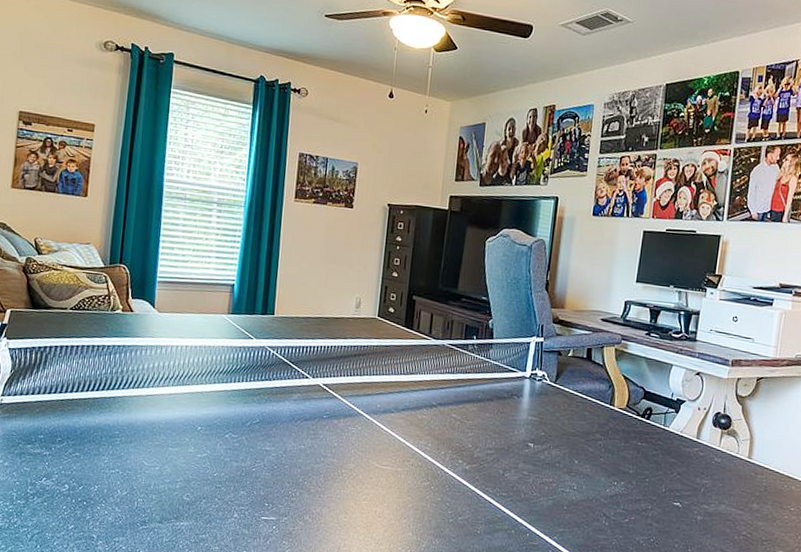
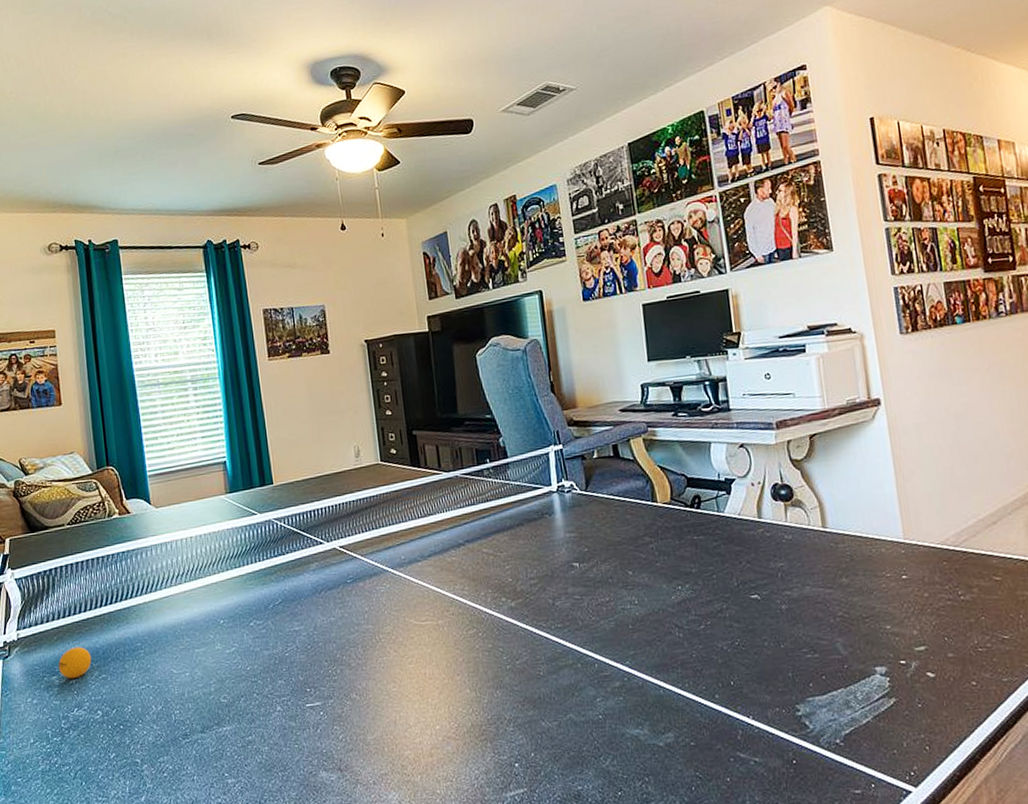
ping-pong ball: none [34,422,69,451] -> present [58,646,92,679]

